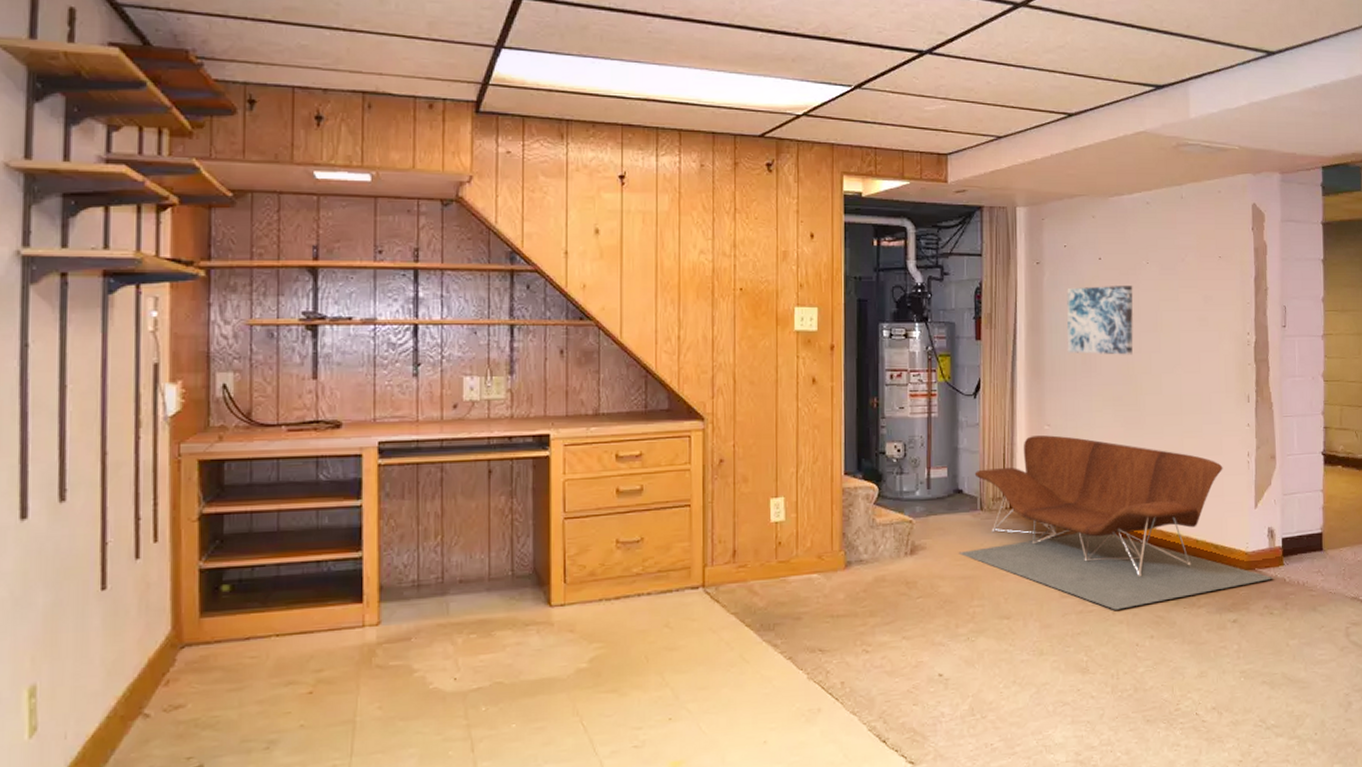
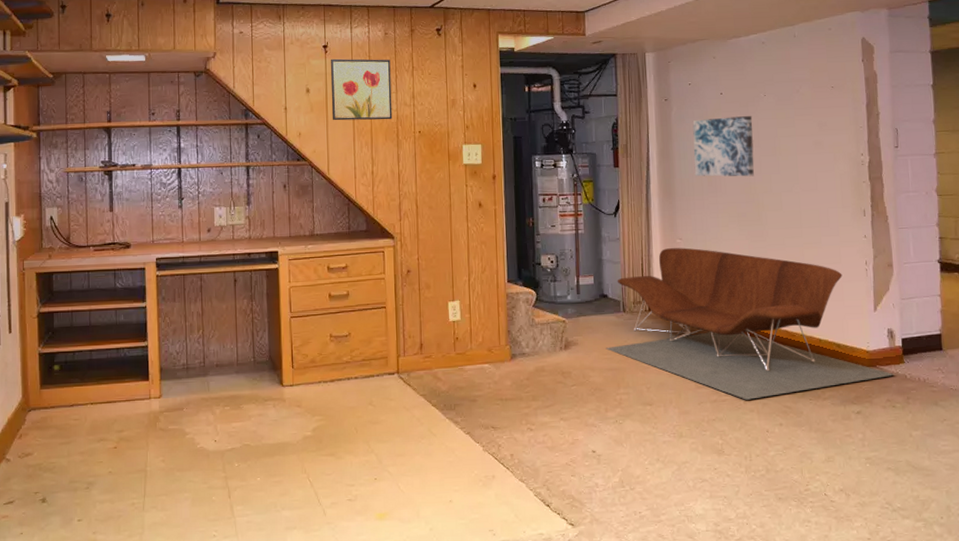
wall art: none [627,192,707,273] -> present [330,58,393,121]

